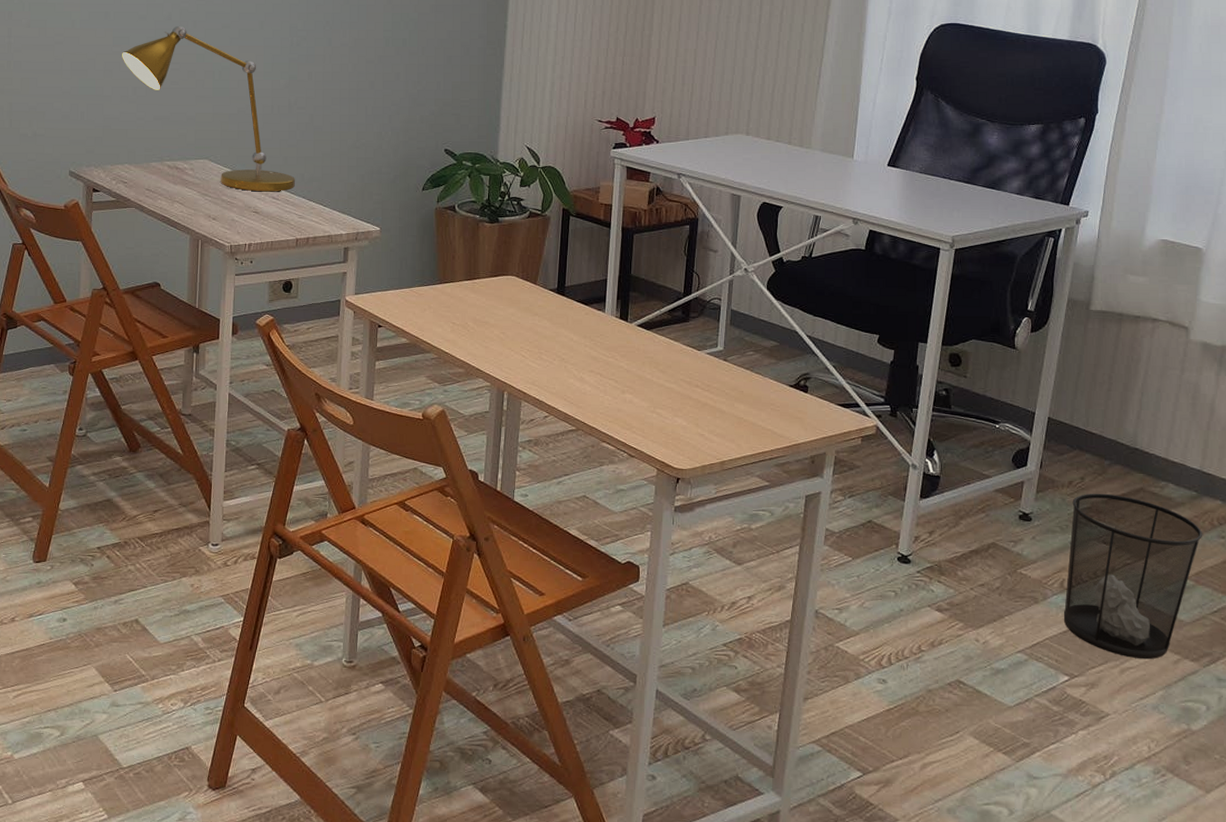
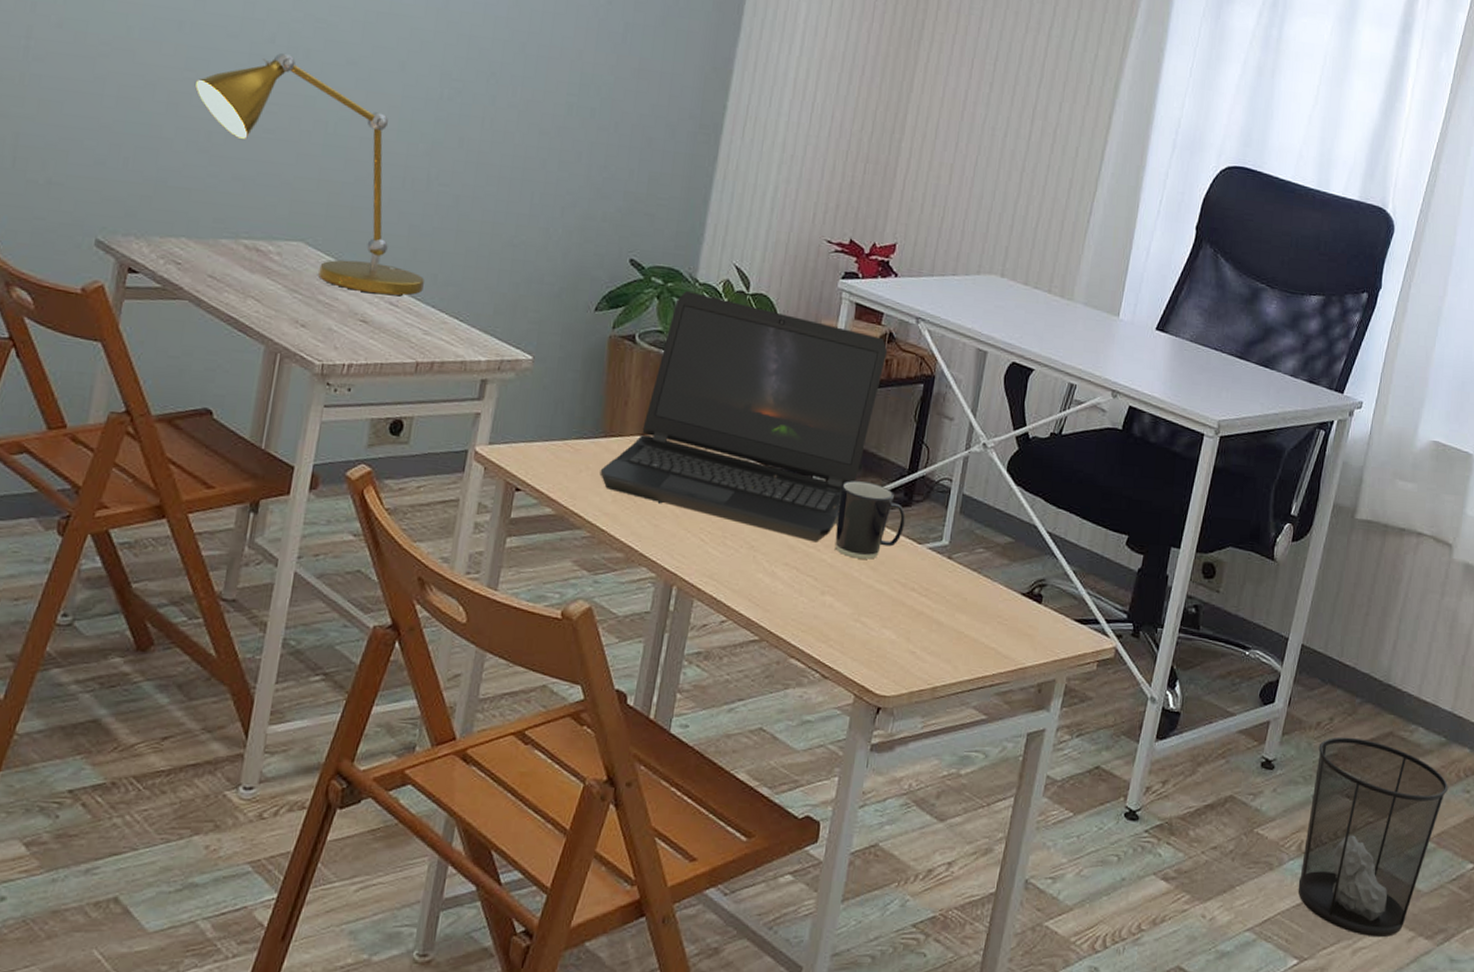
laptop computer: none [439,170,657,354] -> present [599,291,888,544]
mug: none [629,305,685,364] -> present [834,480,906,559]

